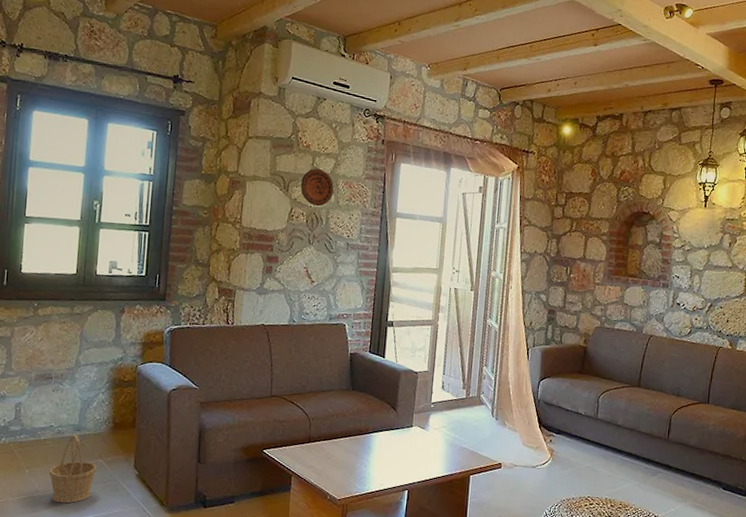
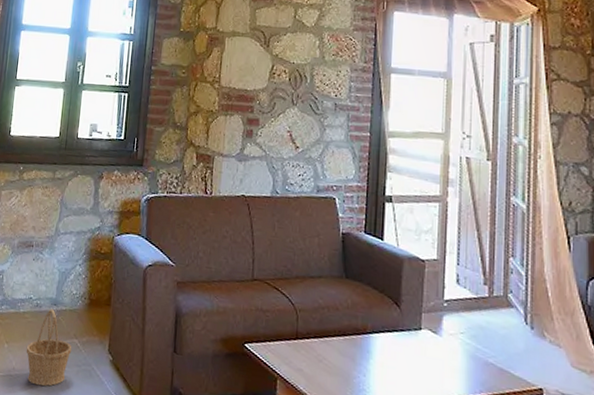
decorative plate: present [300,168,334,207] -> none [281,21,319,63]

